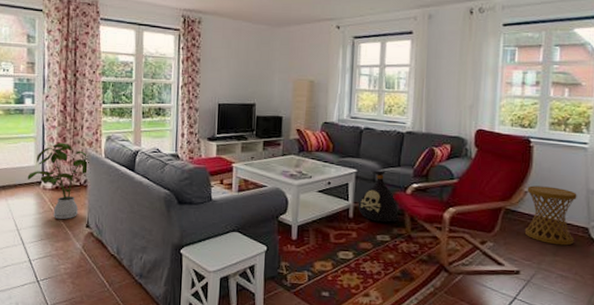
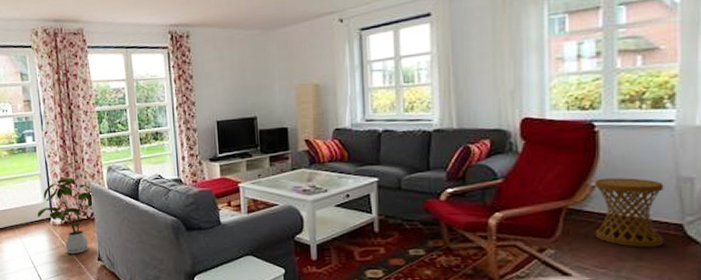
bag: present [359,170,399,223] -> none [385,177,434,234]

